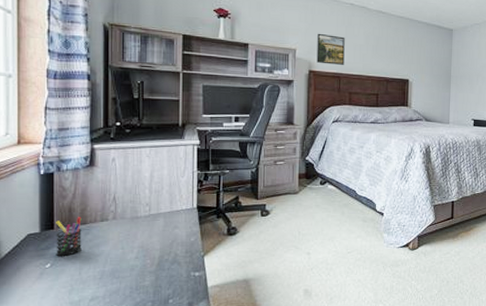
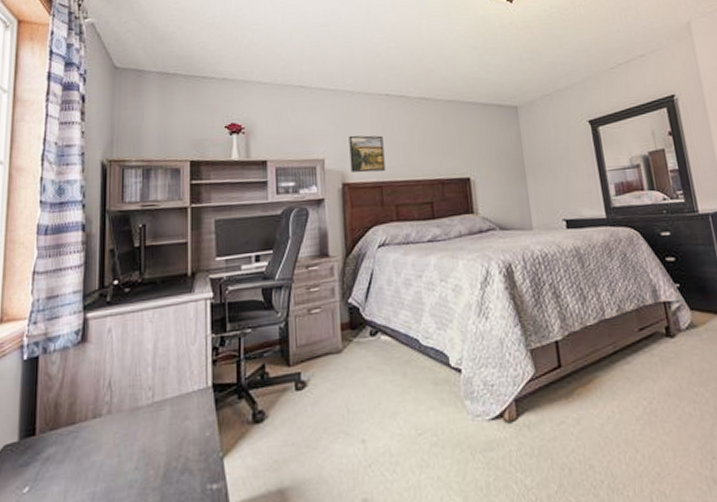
pen holder: present [56,217,82,257] -> none [36,415,70,476]

